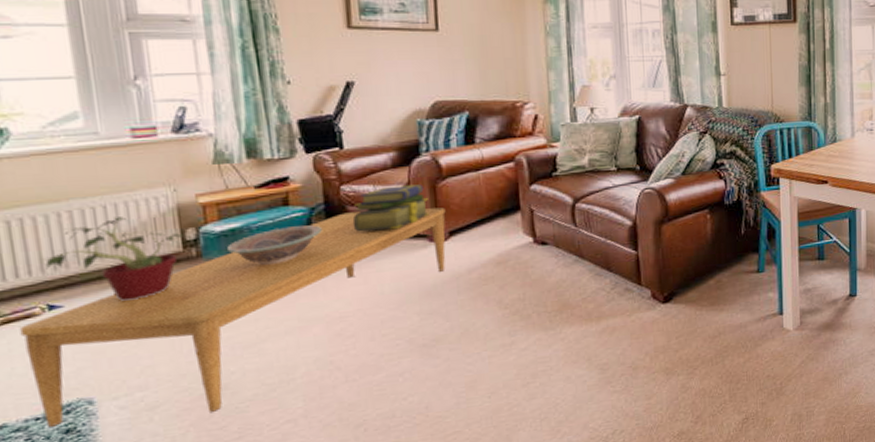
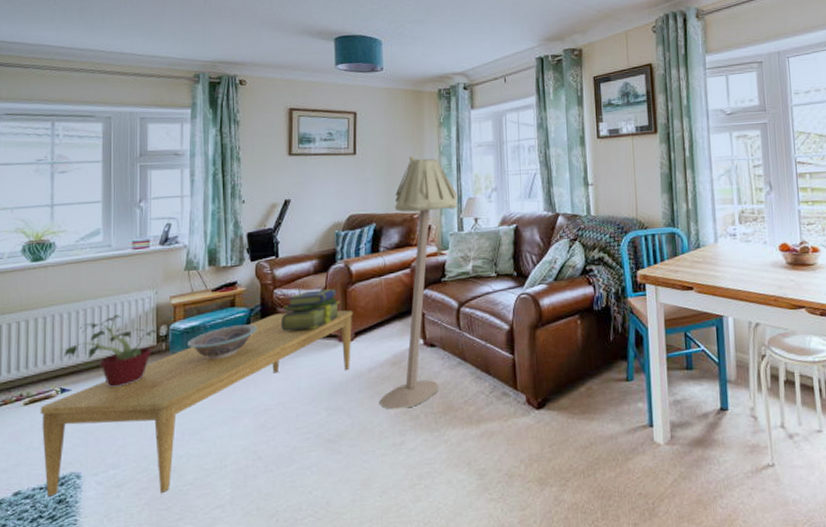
floor lamp: none [483,36,570,311] -> present [380,156,458,410]

